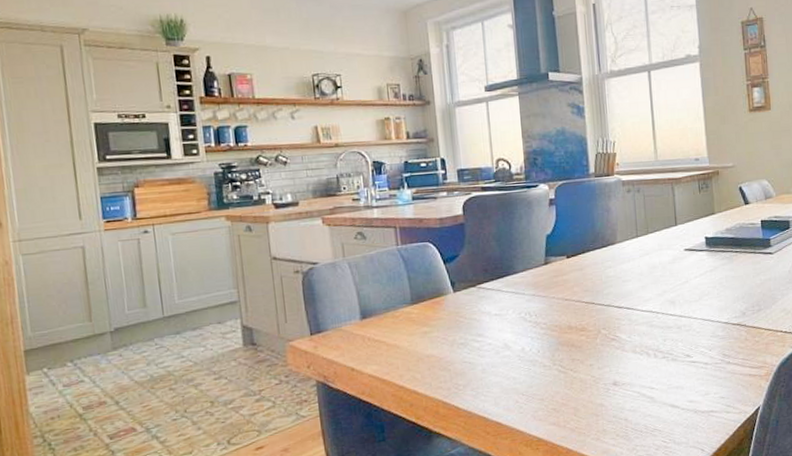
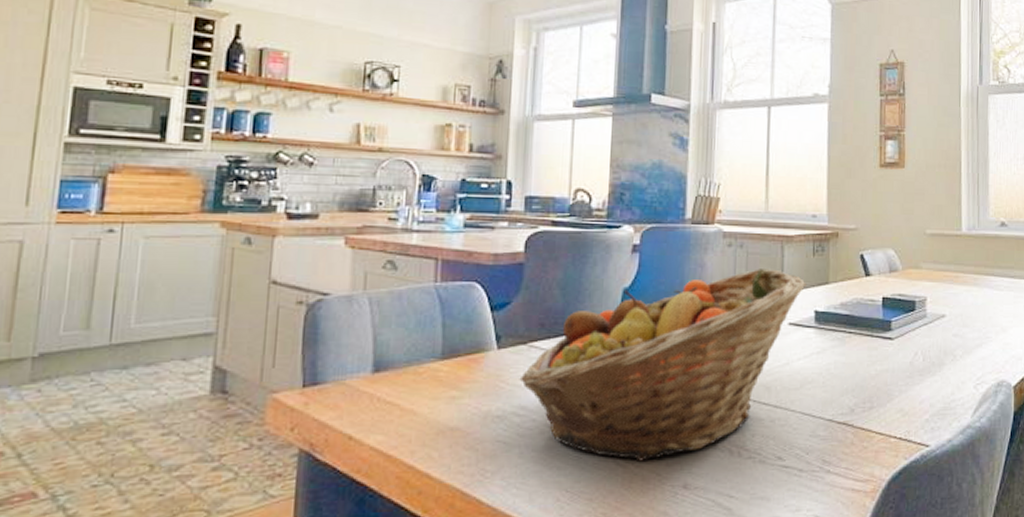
fruit basket: none [474,207,696,368] -> present [519,269,806,461]

